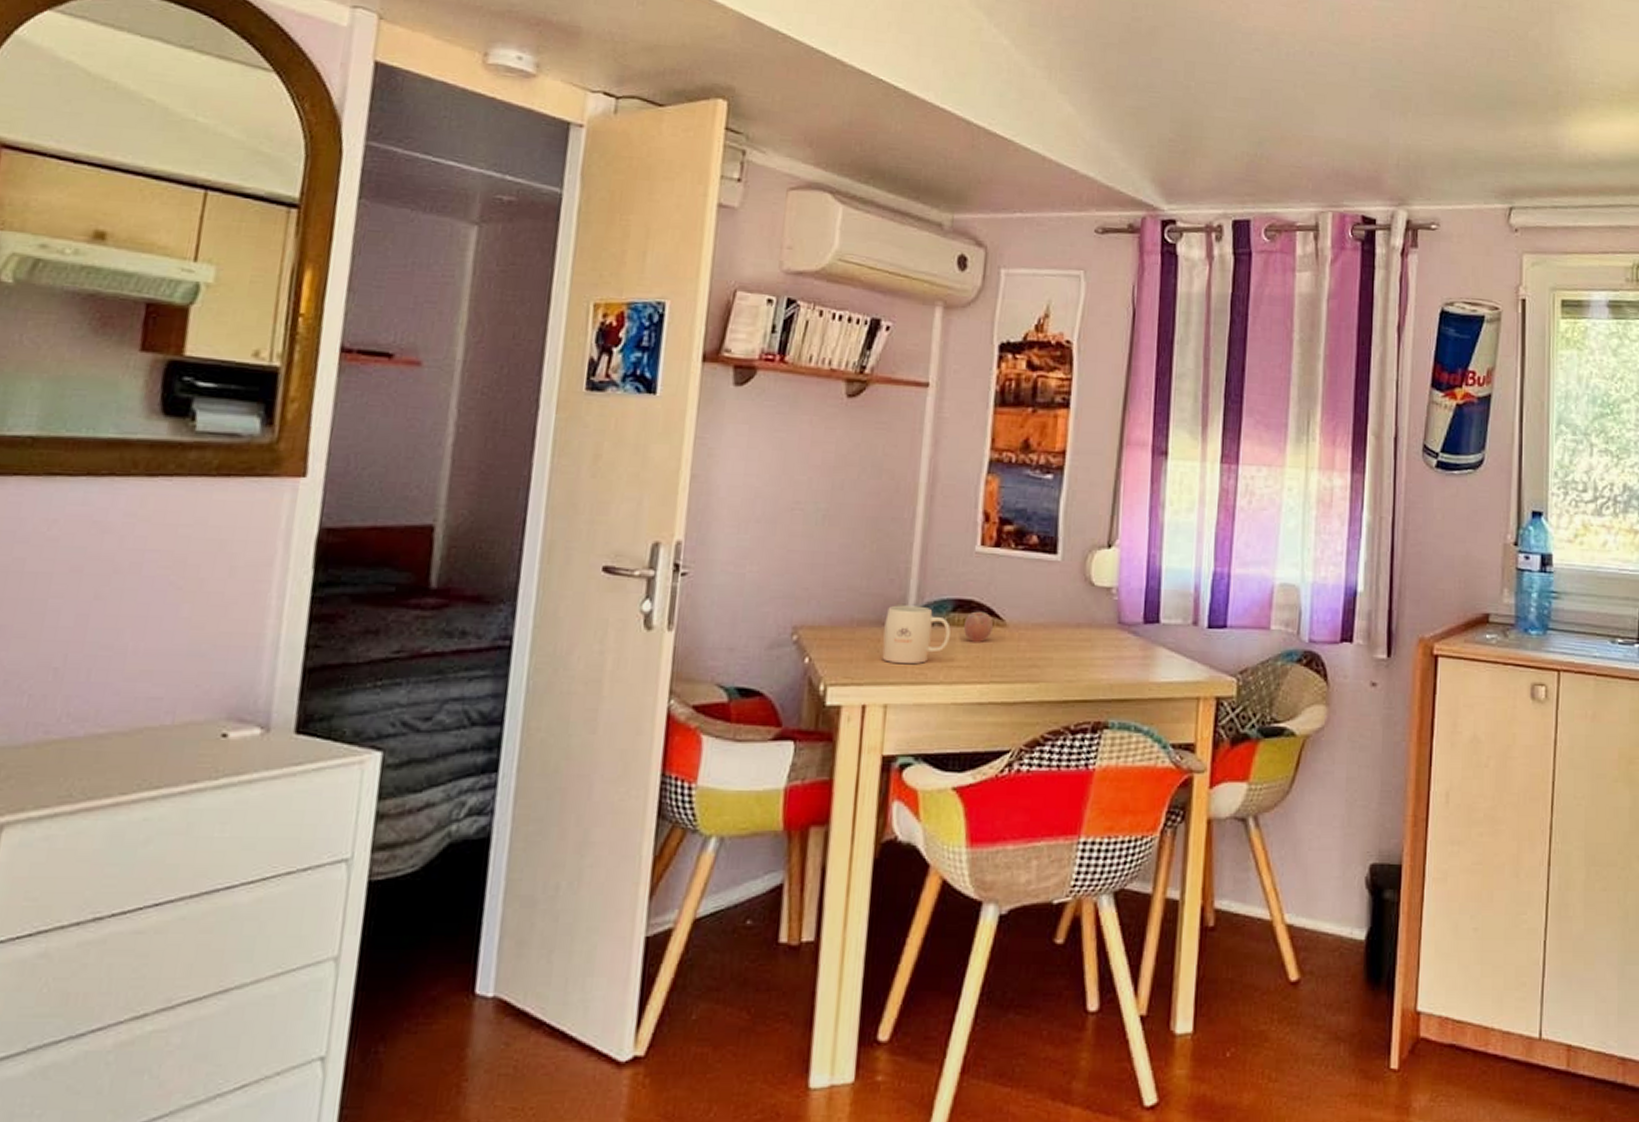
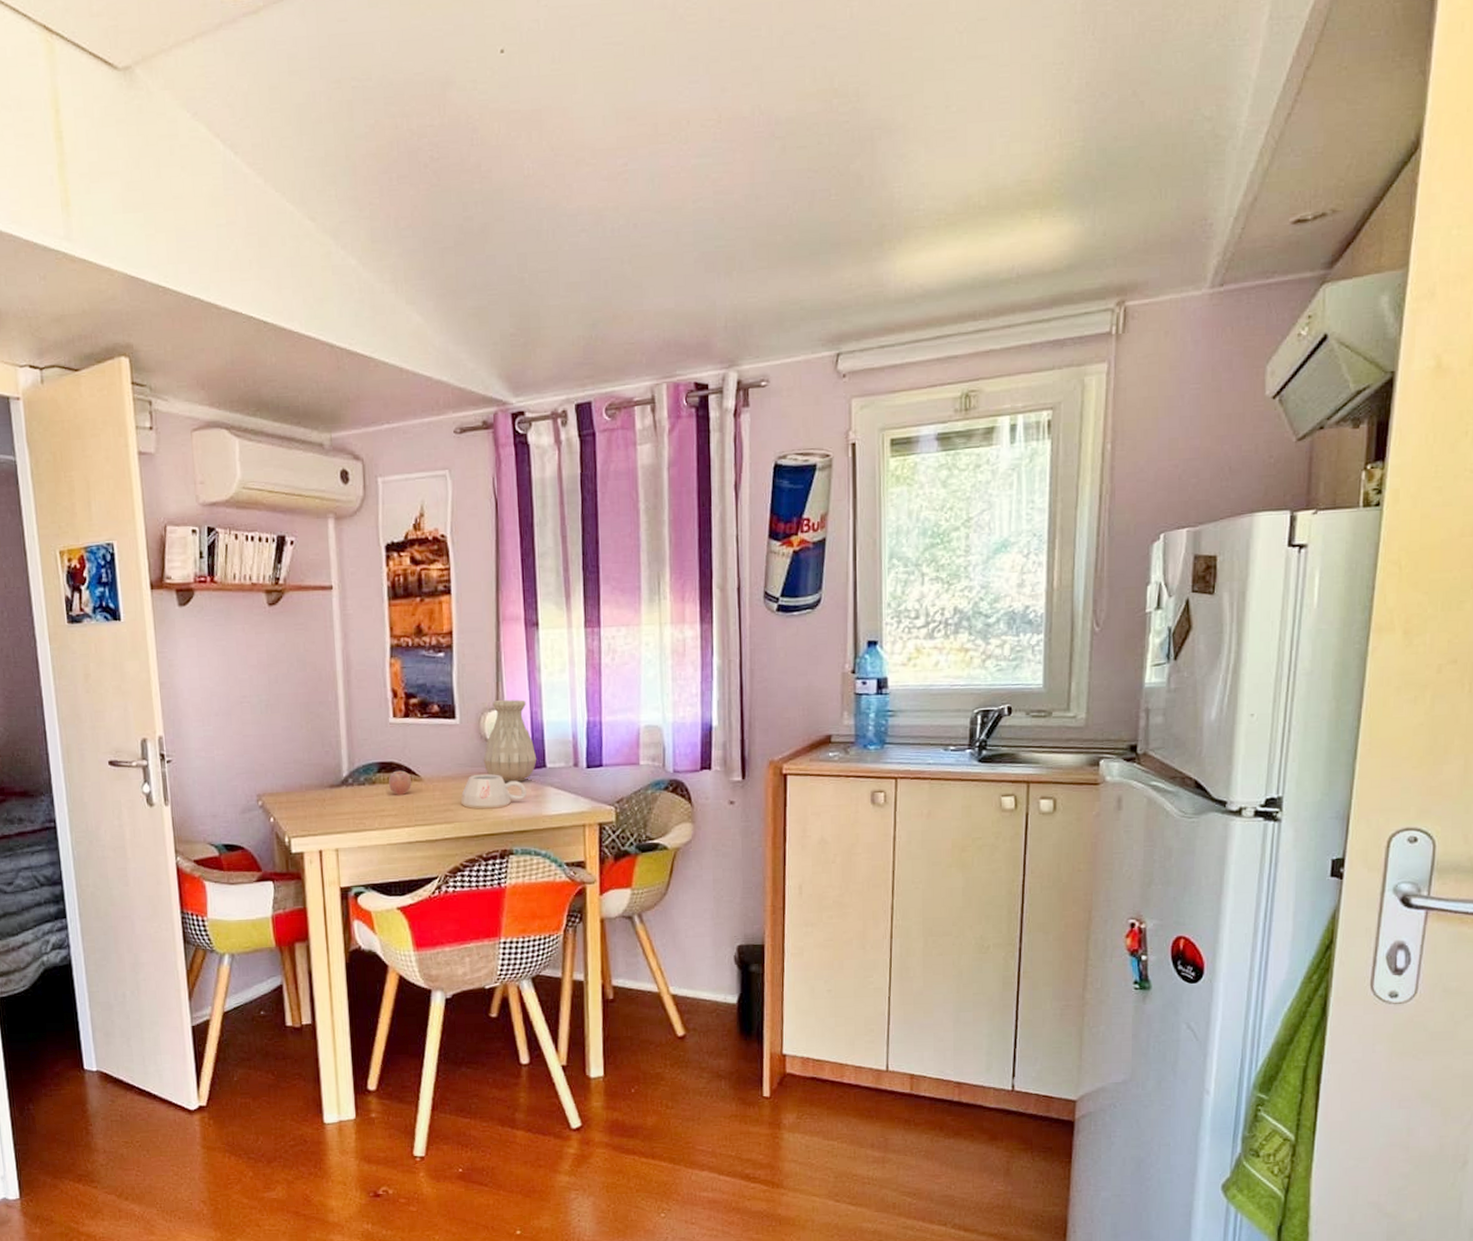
mug: present [882,605,952,665] -> none [326,770,380,817]
cup: none [1050,625,1133,670] -> present [460,774,527,810]
vase: none [1084,537,1150,638] -> present [483,699,537,782]

